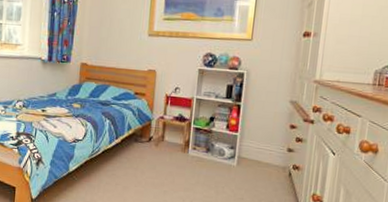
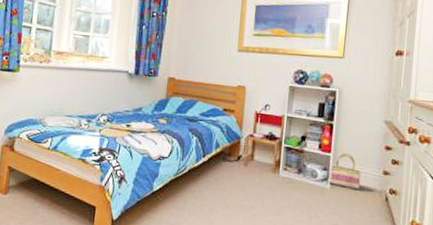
basket: none [235,132,267,167] -> present [328,153,362,190]

